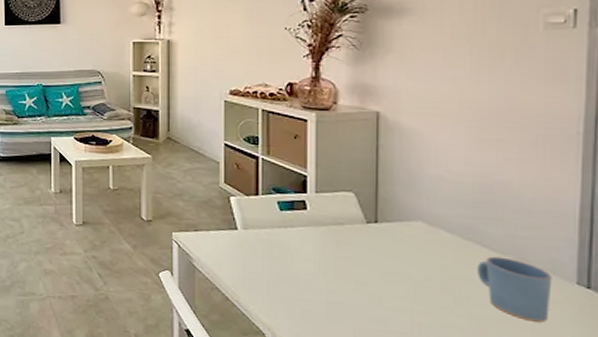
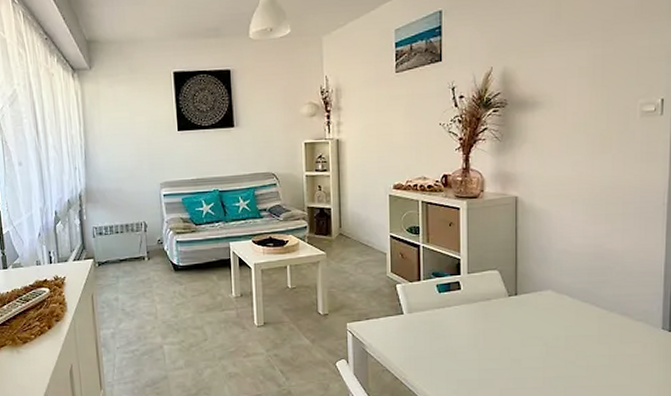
mug: present [477,256,552,323] -> none [592,313,645,364]

